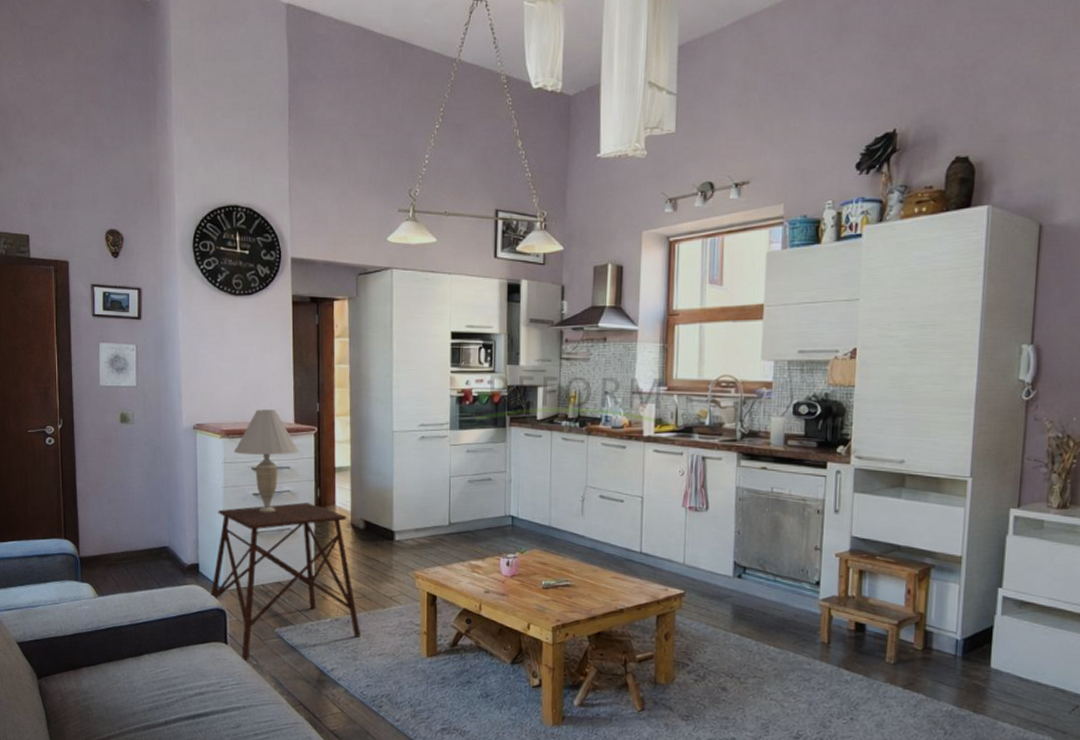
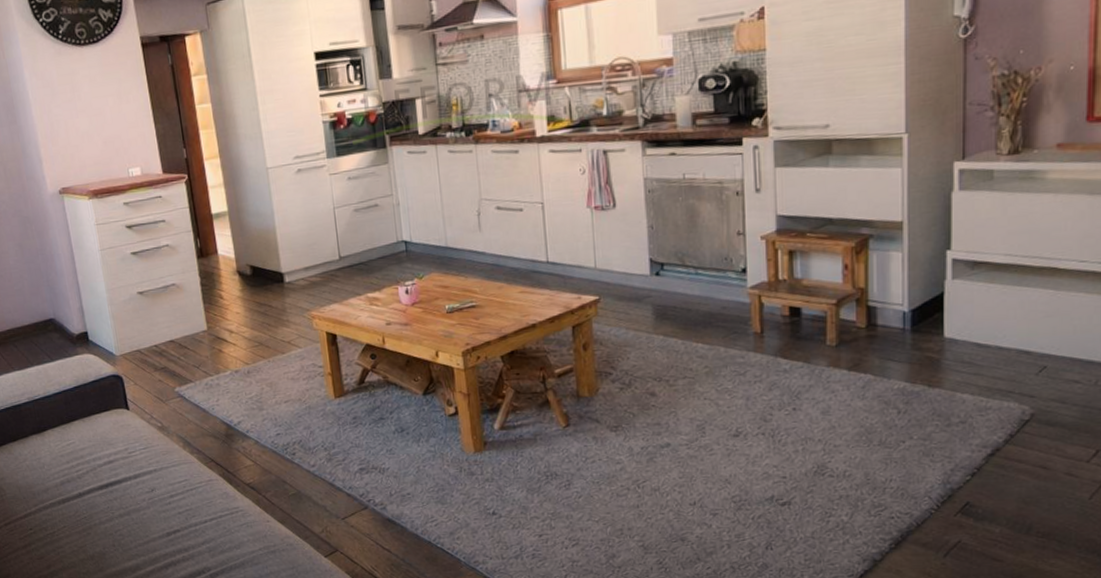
side table: present [211,502,361,661] -> none [98,255,264,424]
table lamp: present [233,409,299,513] -> none [104,162,172,271]

